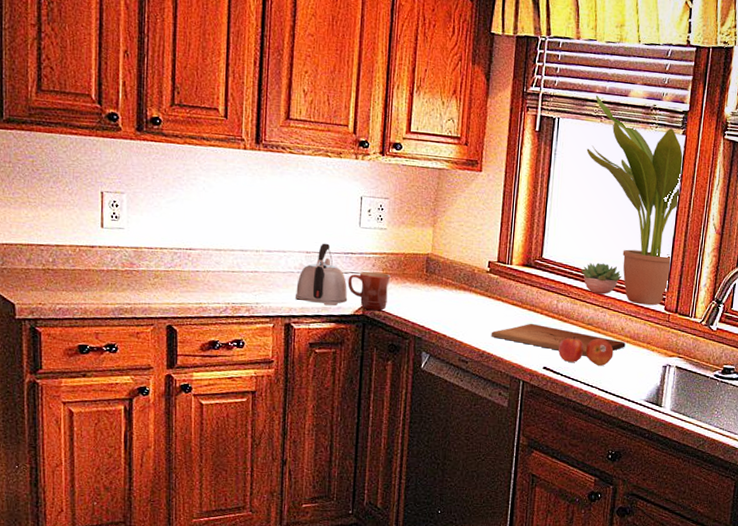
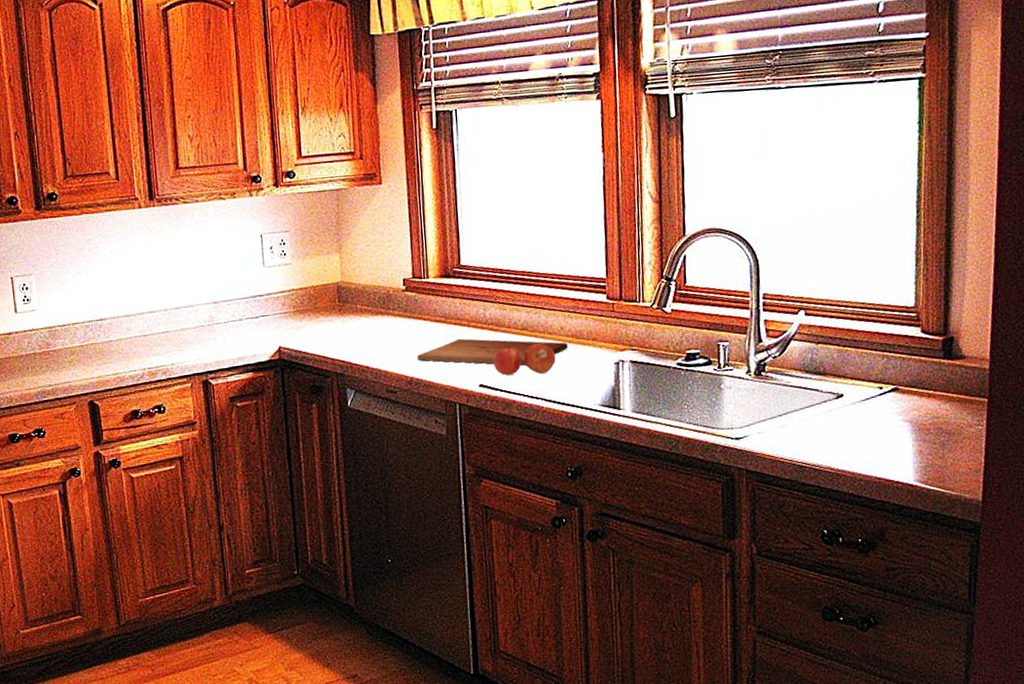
kettle: present [296,243,348,307] -> none [208,289,262,356]
mug: present [347,271,391,311] -> none [259,310,303,353]
succulent plant: present [581,263,622,295] -> none [505,258,552,295]
potted plant: present [586,95,683,306] -> none [491,77,608,298]

